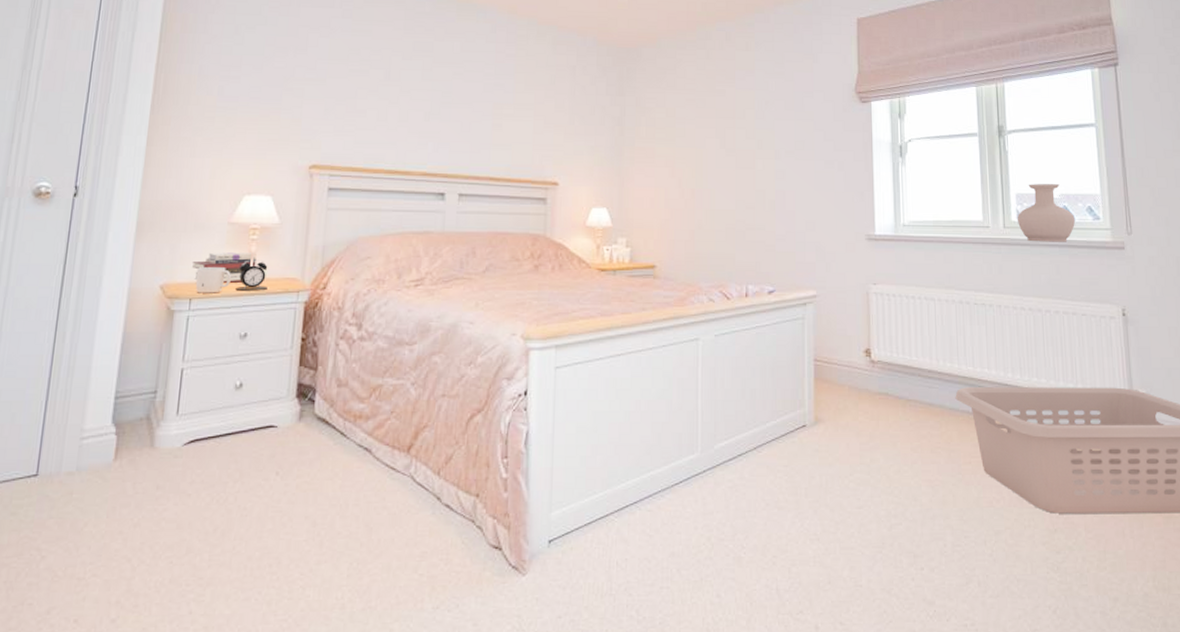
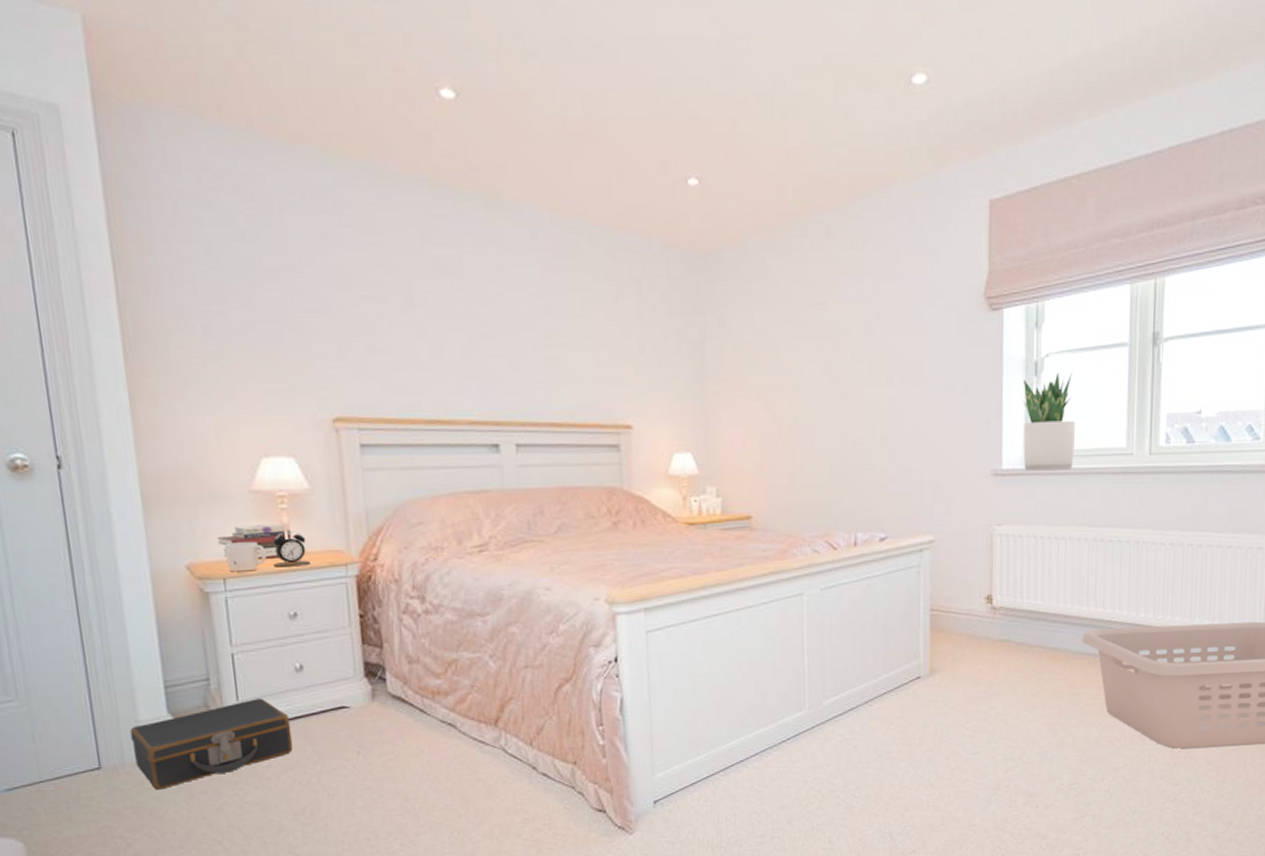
suitcase: none [71,413,221,501] -> present [129,698,294,790]
planter: none [890,154,938,238] -> present [1022,372,1075,471]
vase: present [1017,184,1075,242] -> none [1165,400,1232,469]

